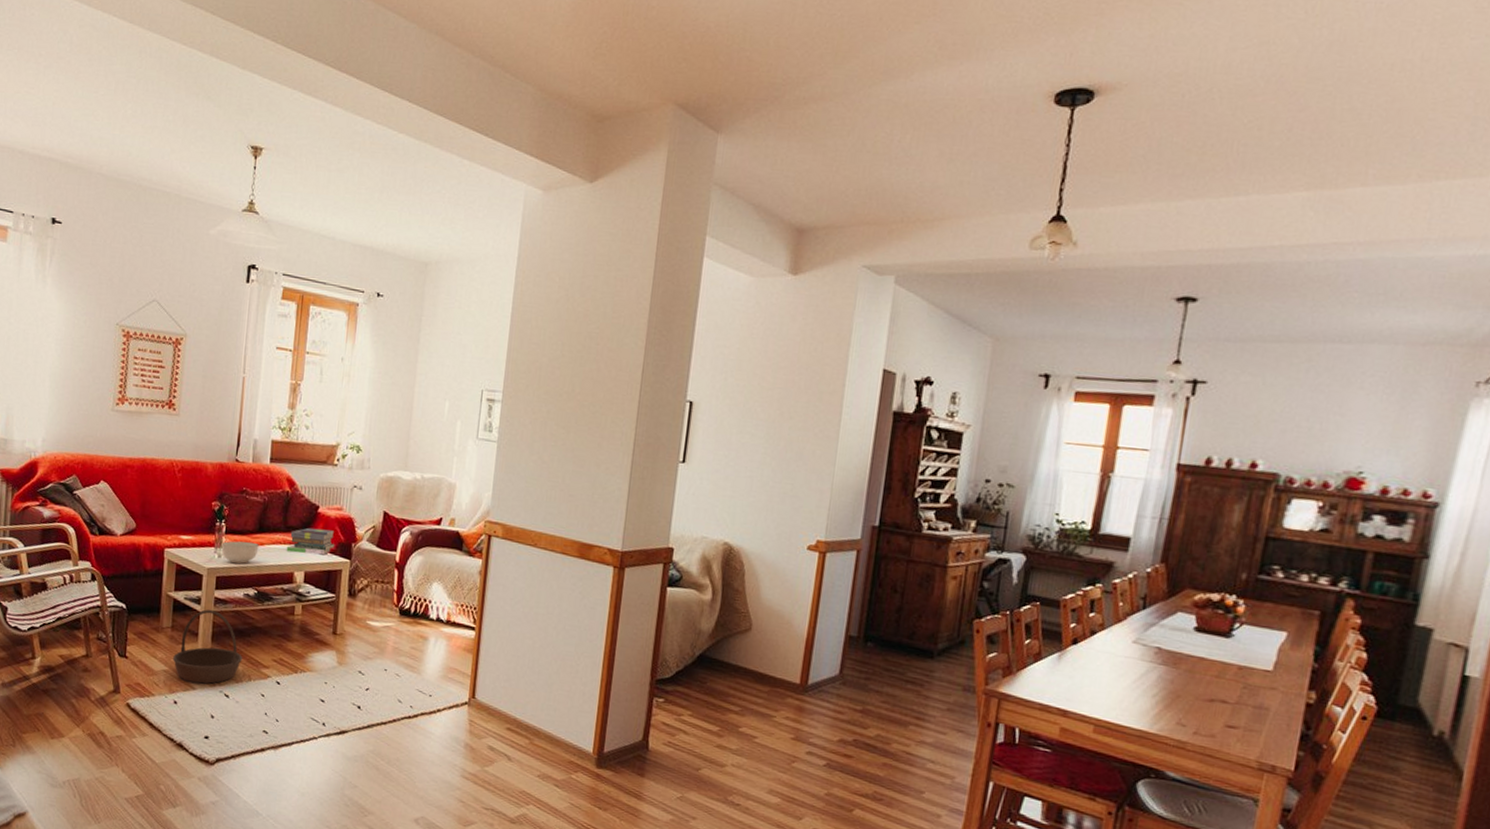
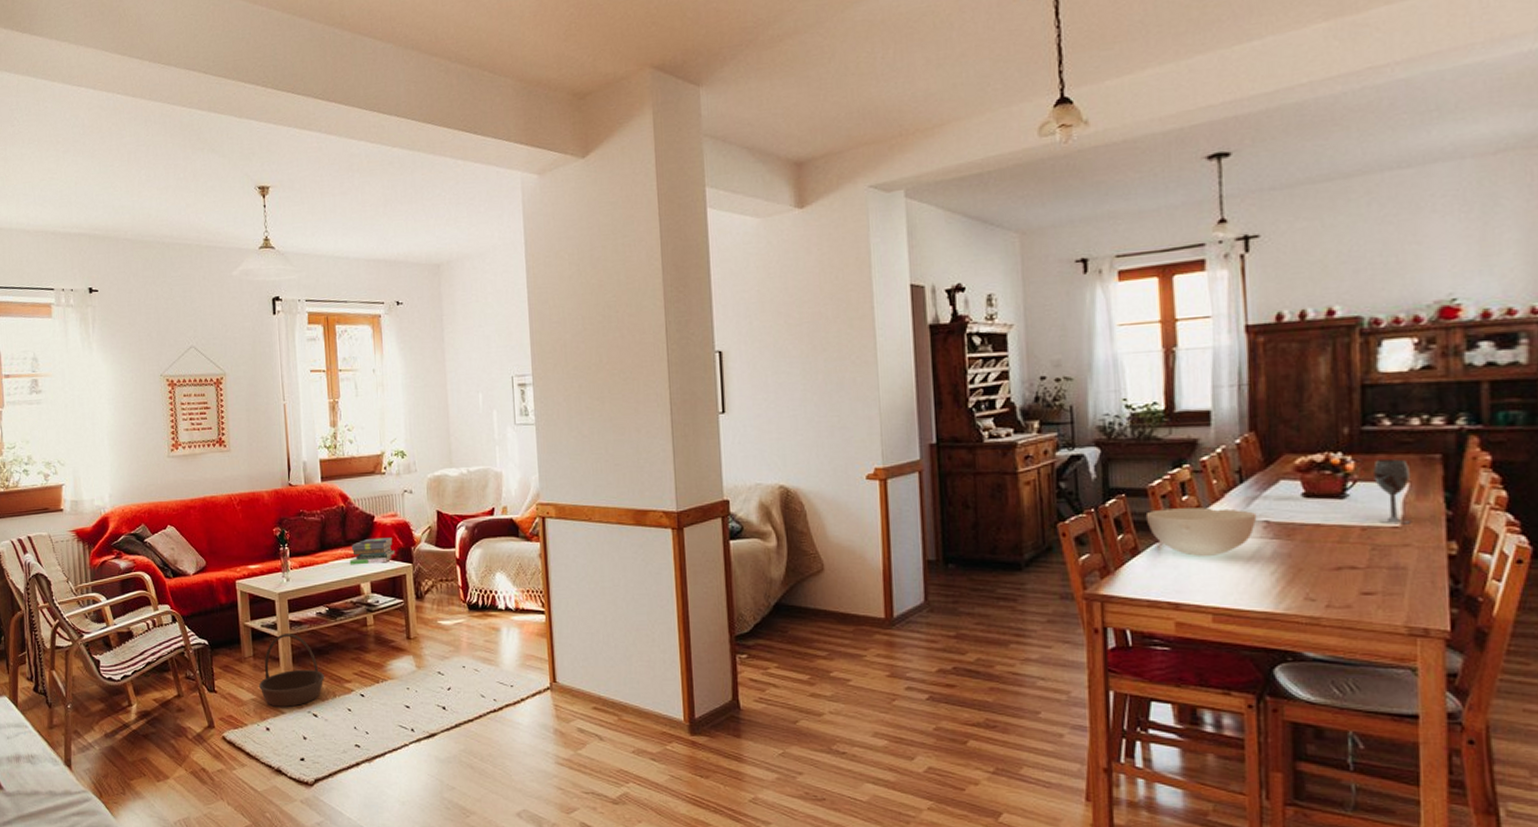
bowl: present [221,541,259,564] -> none [288,561,324,585]
bowl: none [1053,621,1152,673] -> present [1145,507,1257,558]
wine glass: none [1252,607,1291,670] -> present [1373,459,1412,525]

